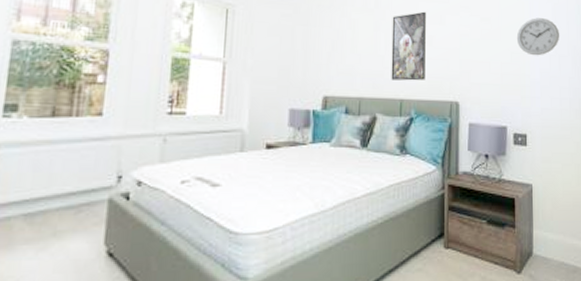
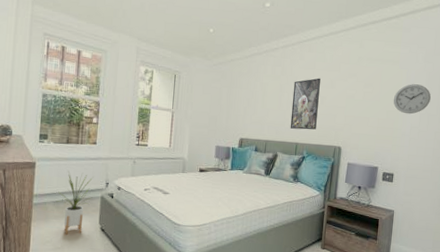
house plant: none [29,162,94,269] -> present [56,171,93,235]

